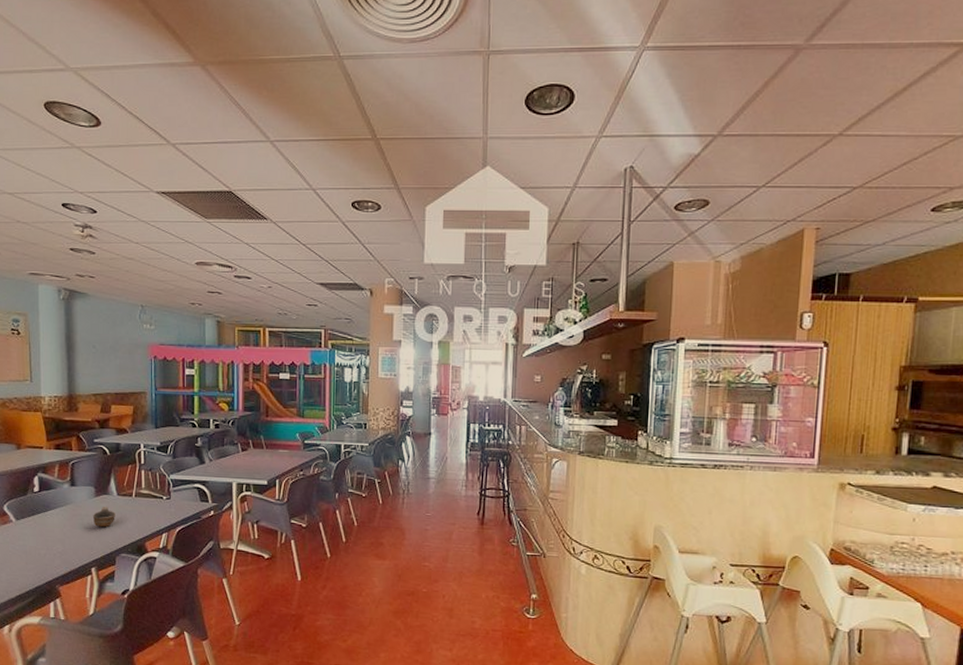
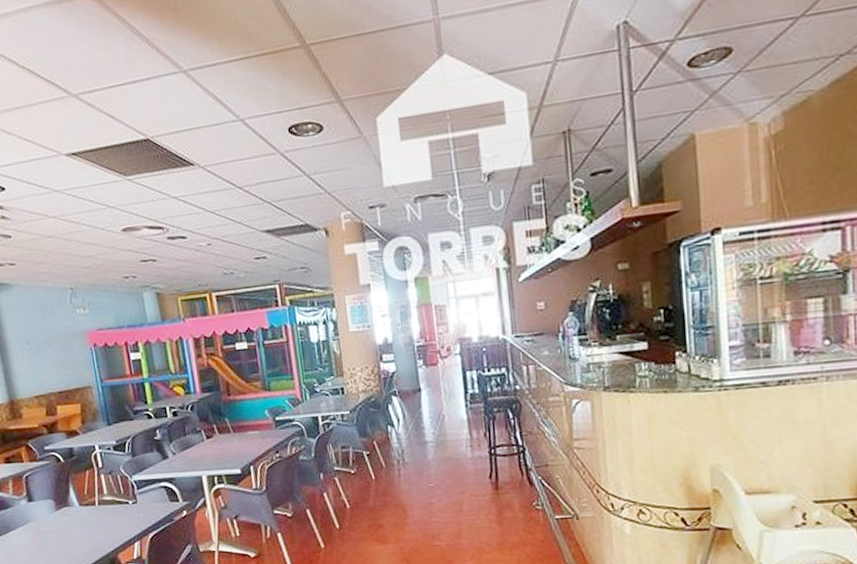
cup: present [92,506,117,527] -> none [56,519,82,544]

